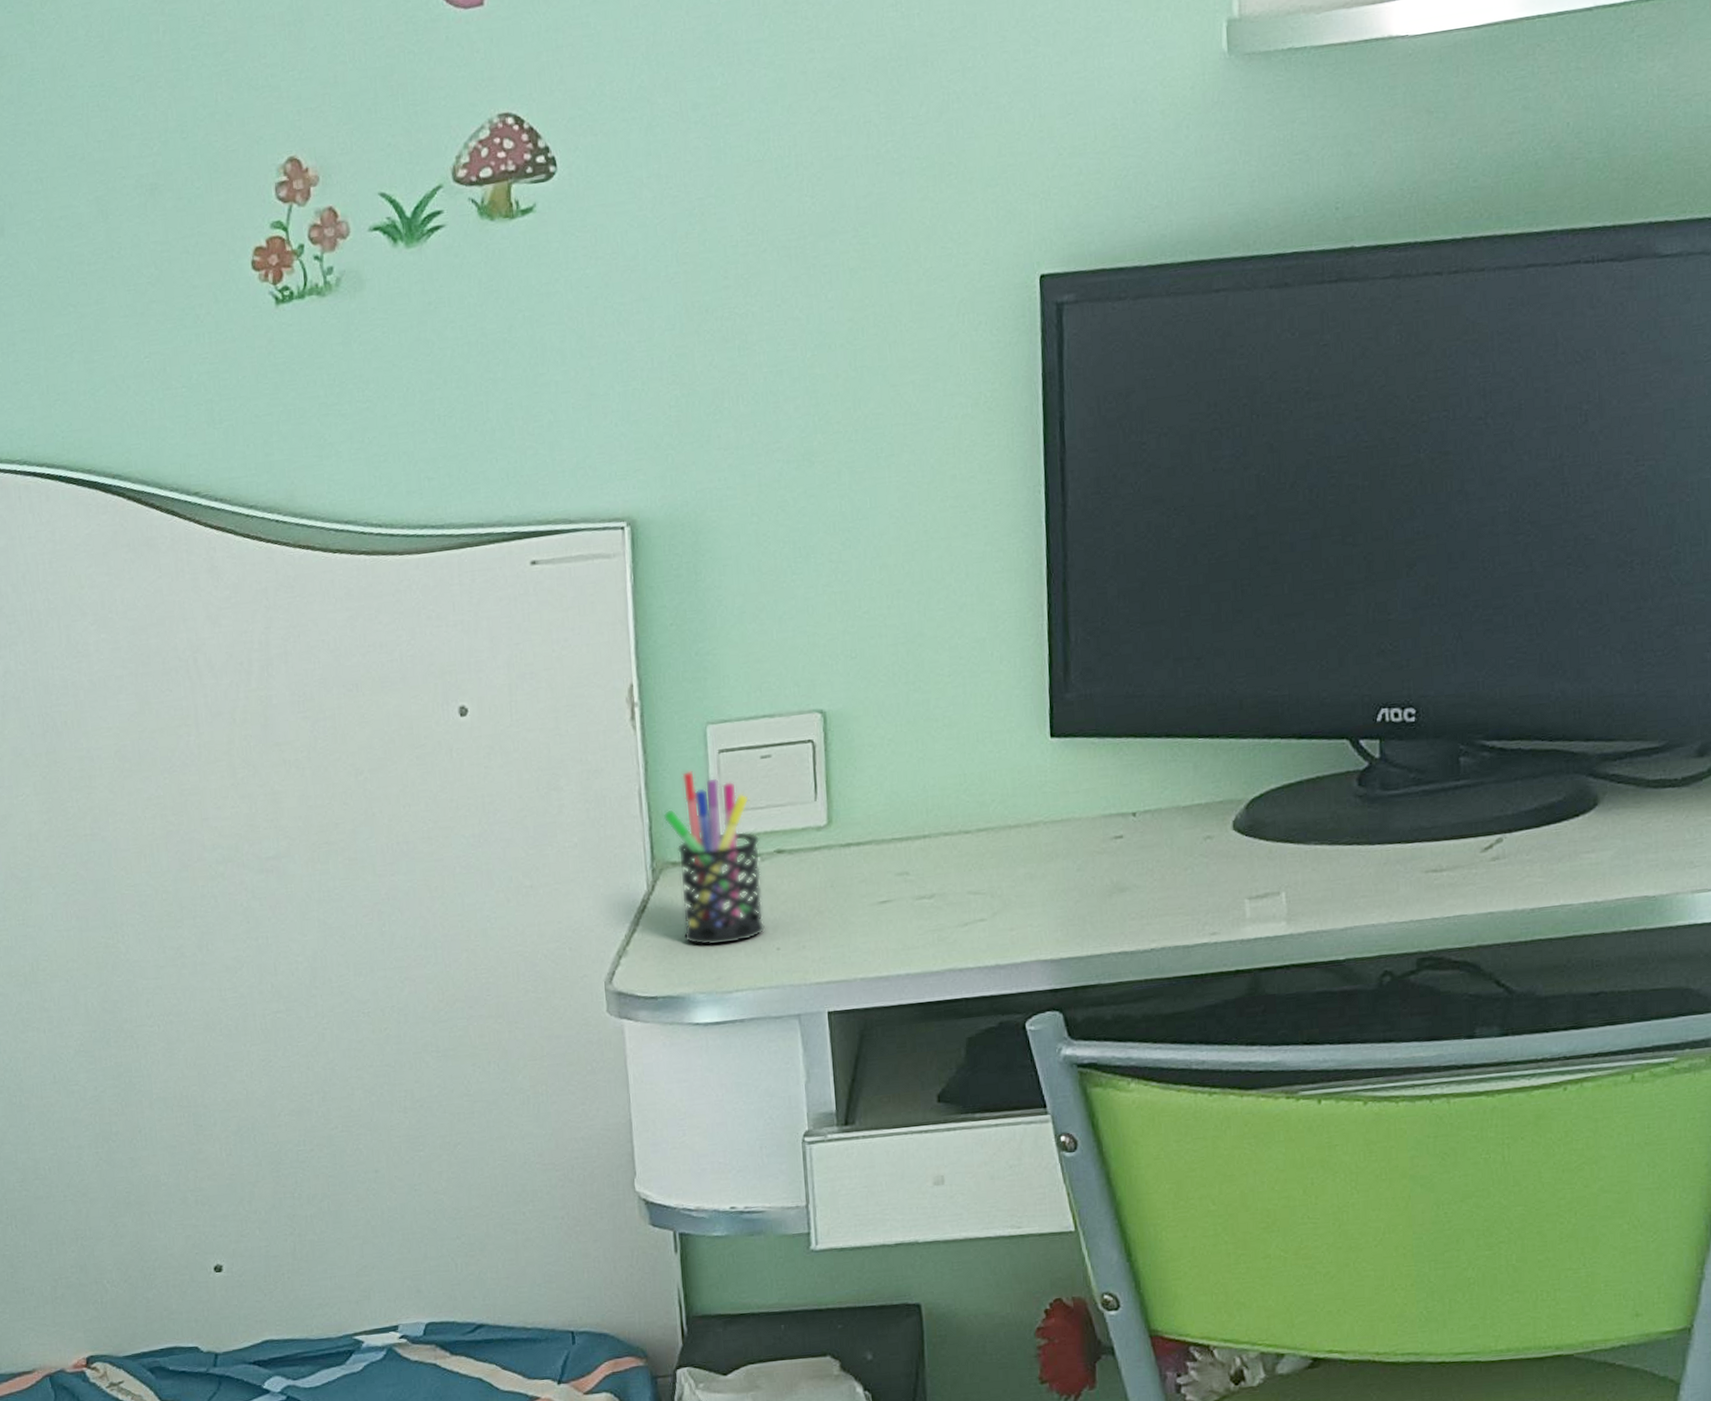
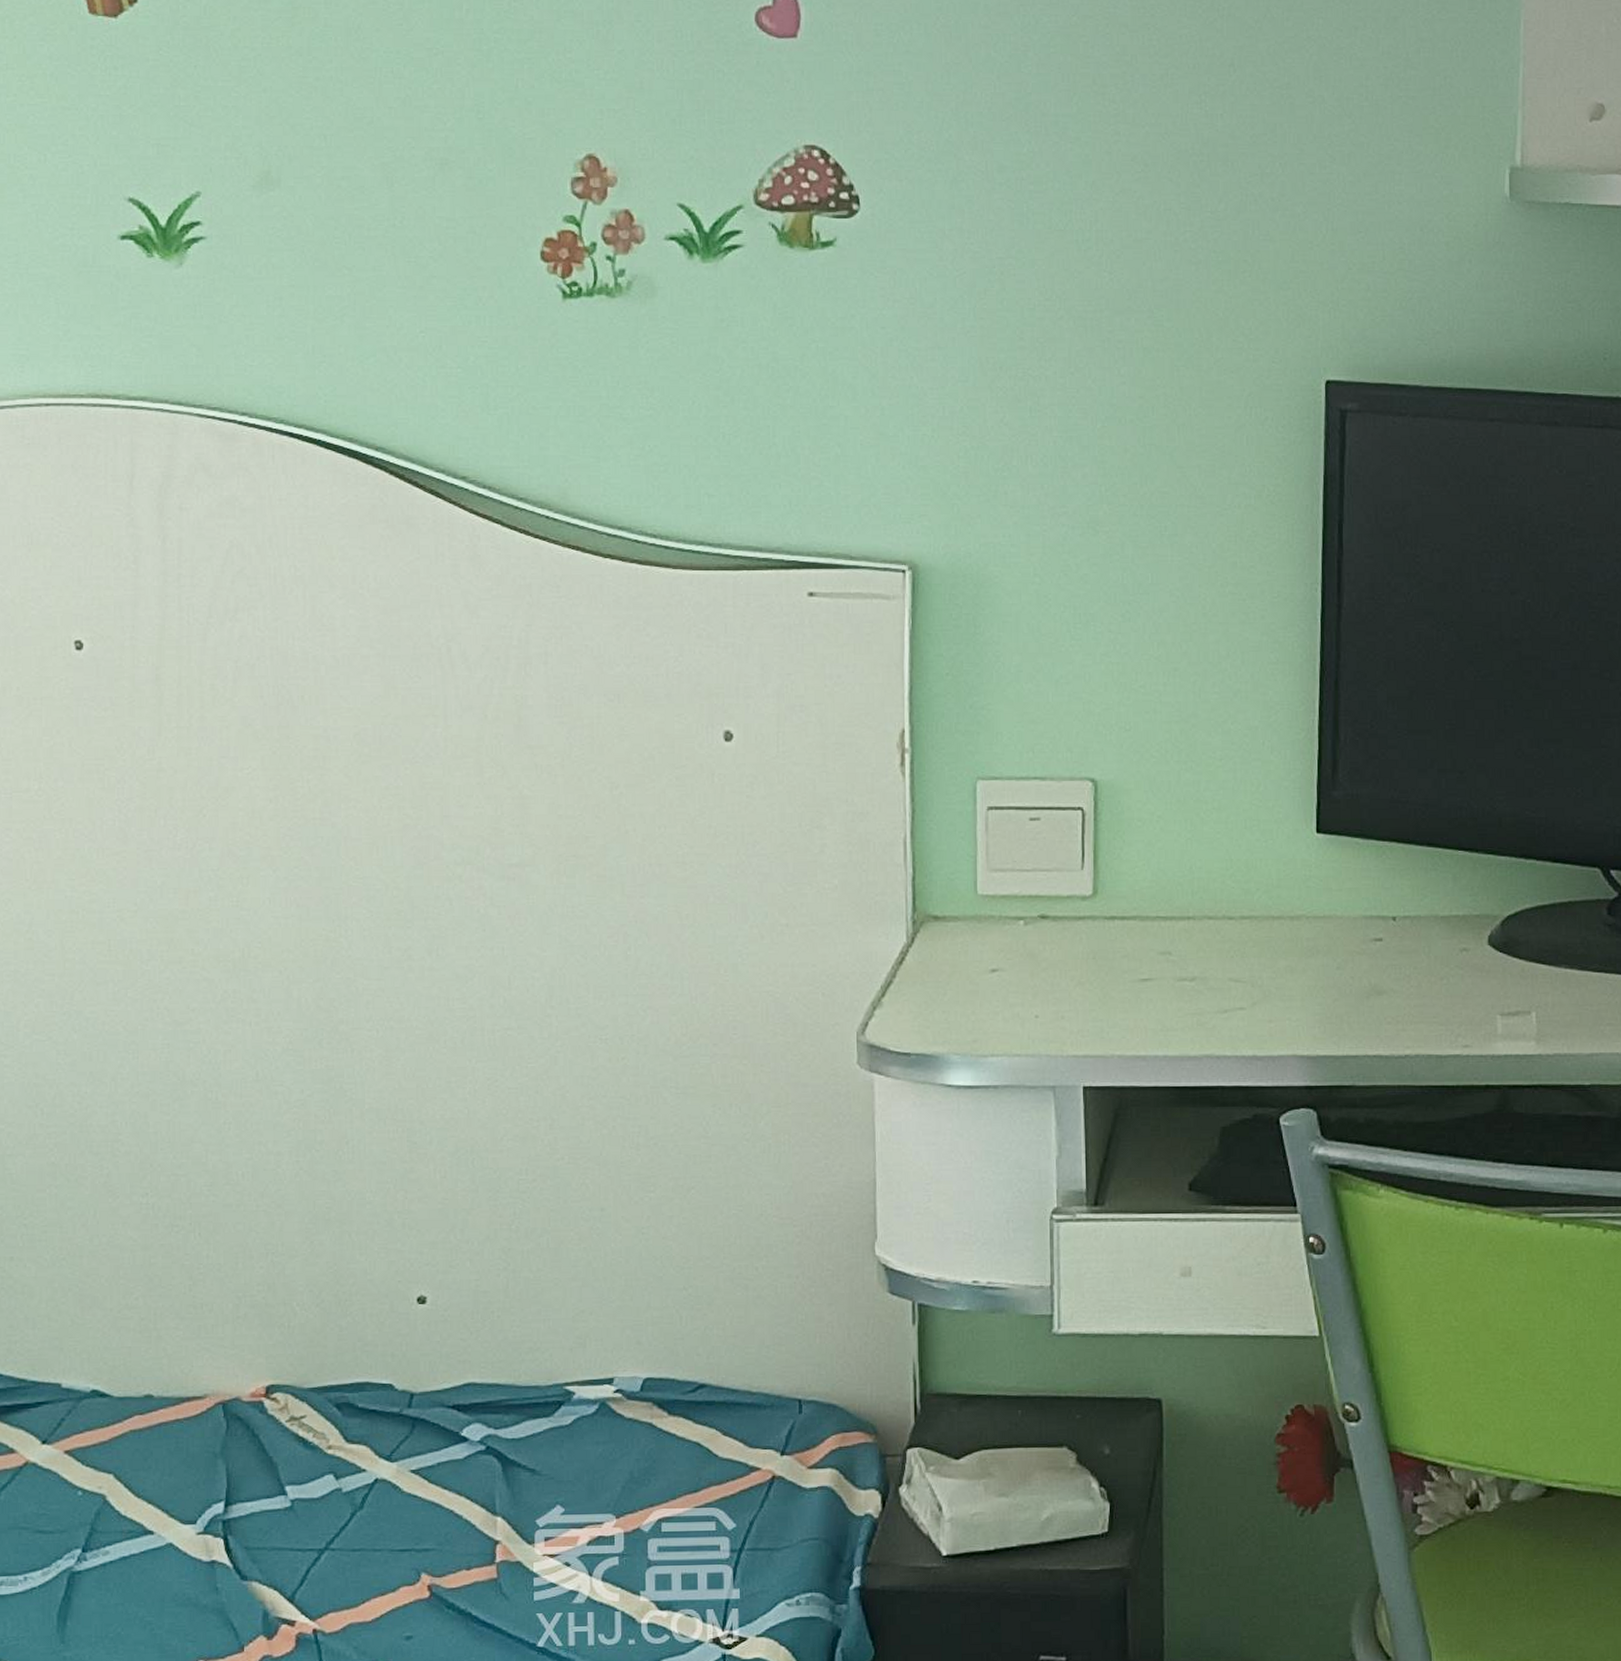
pen holder: present [663,770,766,946] -> none [927,824,1025,1007]

